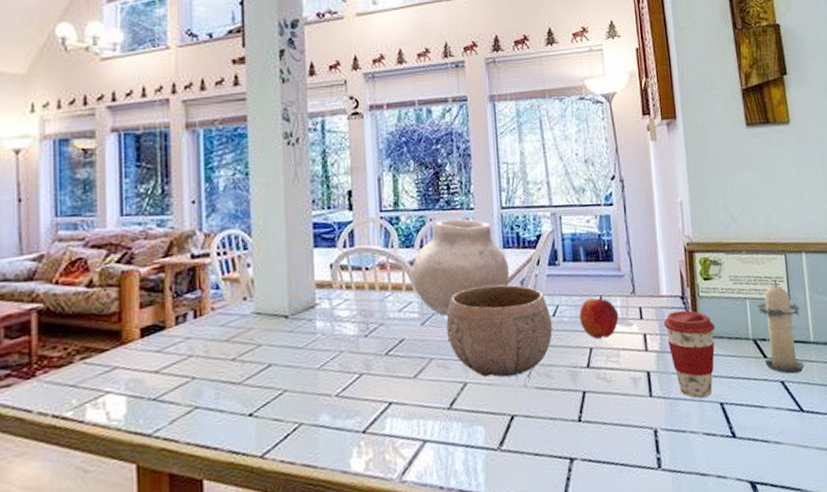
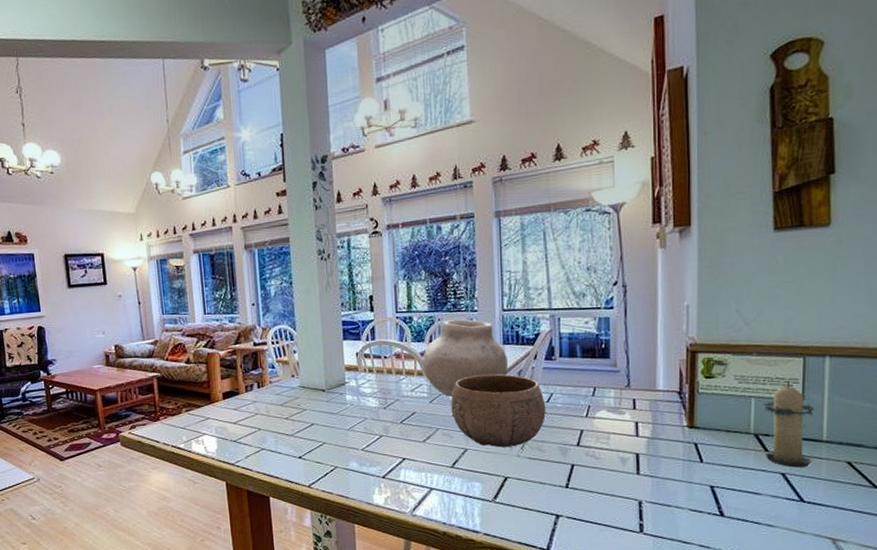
peach: present [579,297,619,339] -> none [572,388,612,423]
coffee cup: present [663,310,715,399] -> none [657,404,713,480]

